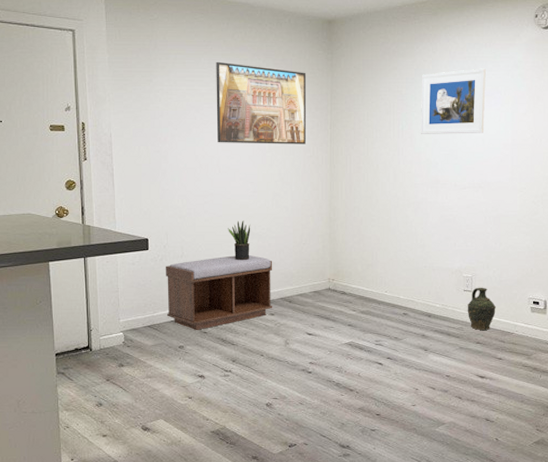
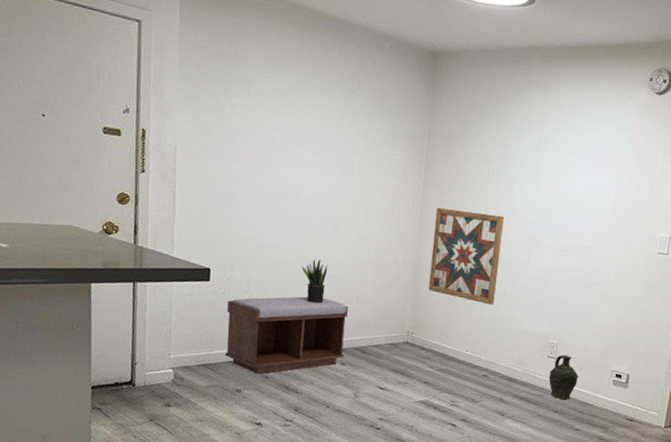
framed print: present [216,61,307,145] -> none [298,80,404,185]
wall art: none [344,161,409,246] -> present [428,208,505,305]
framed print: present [420,68,486,134] -> none [519,125,594,196]

